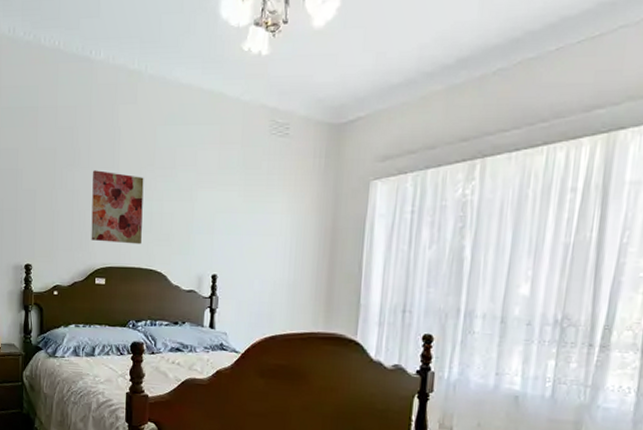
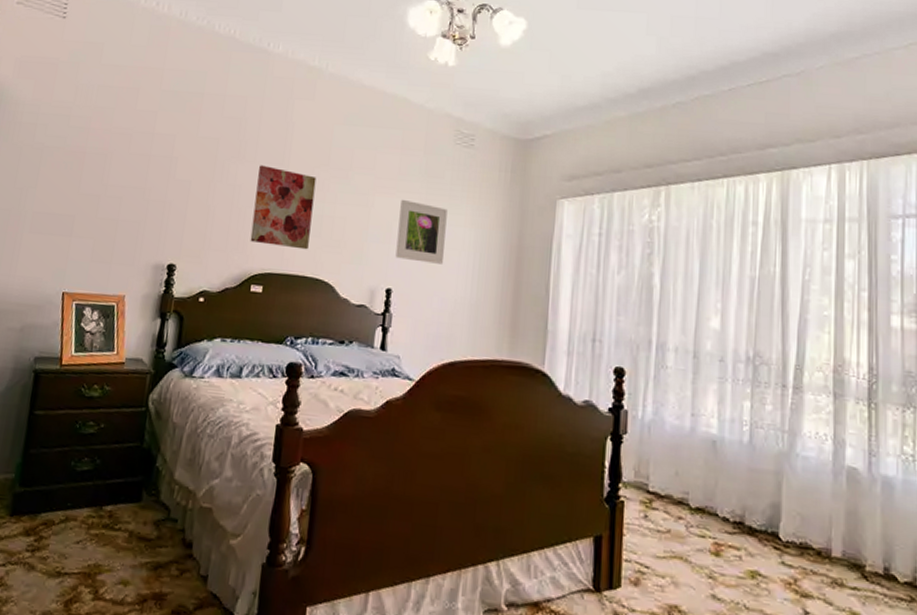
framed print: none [219,192,265,250] -> present [395,199,448,264]

